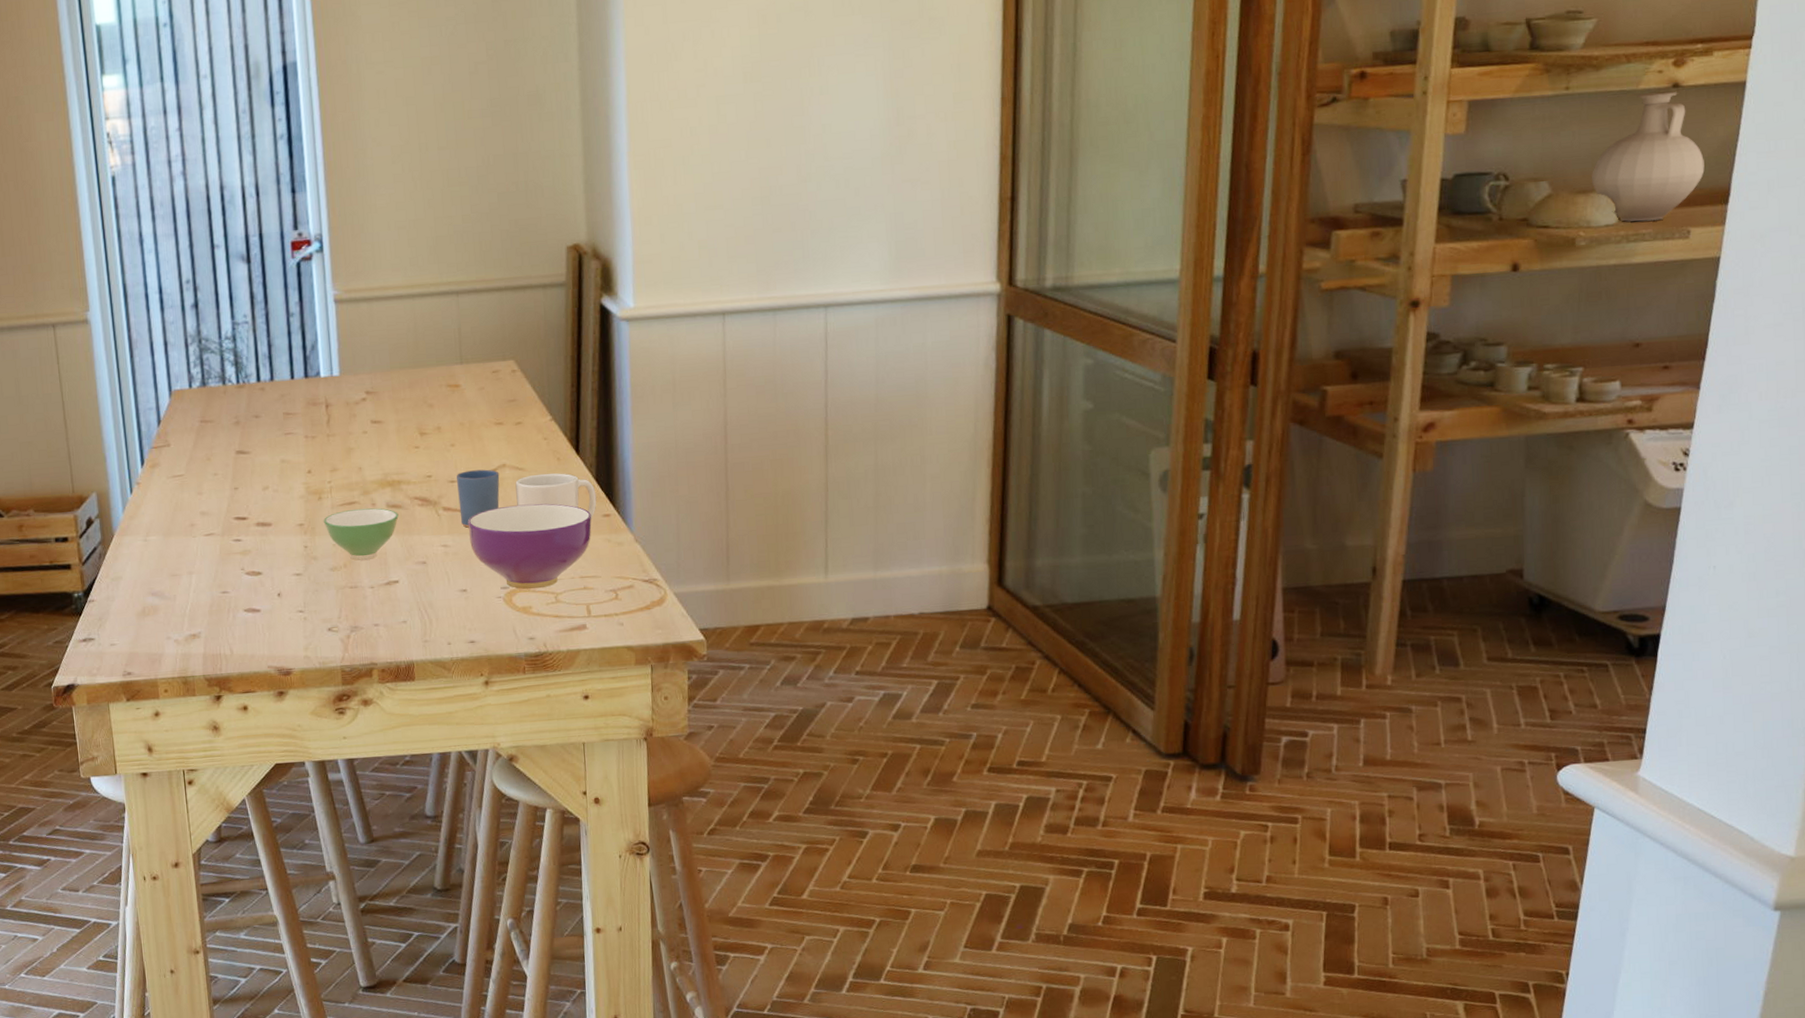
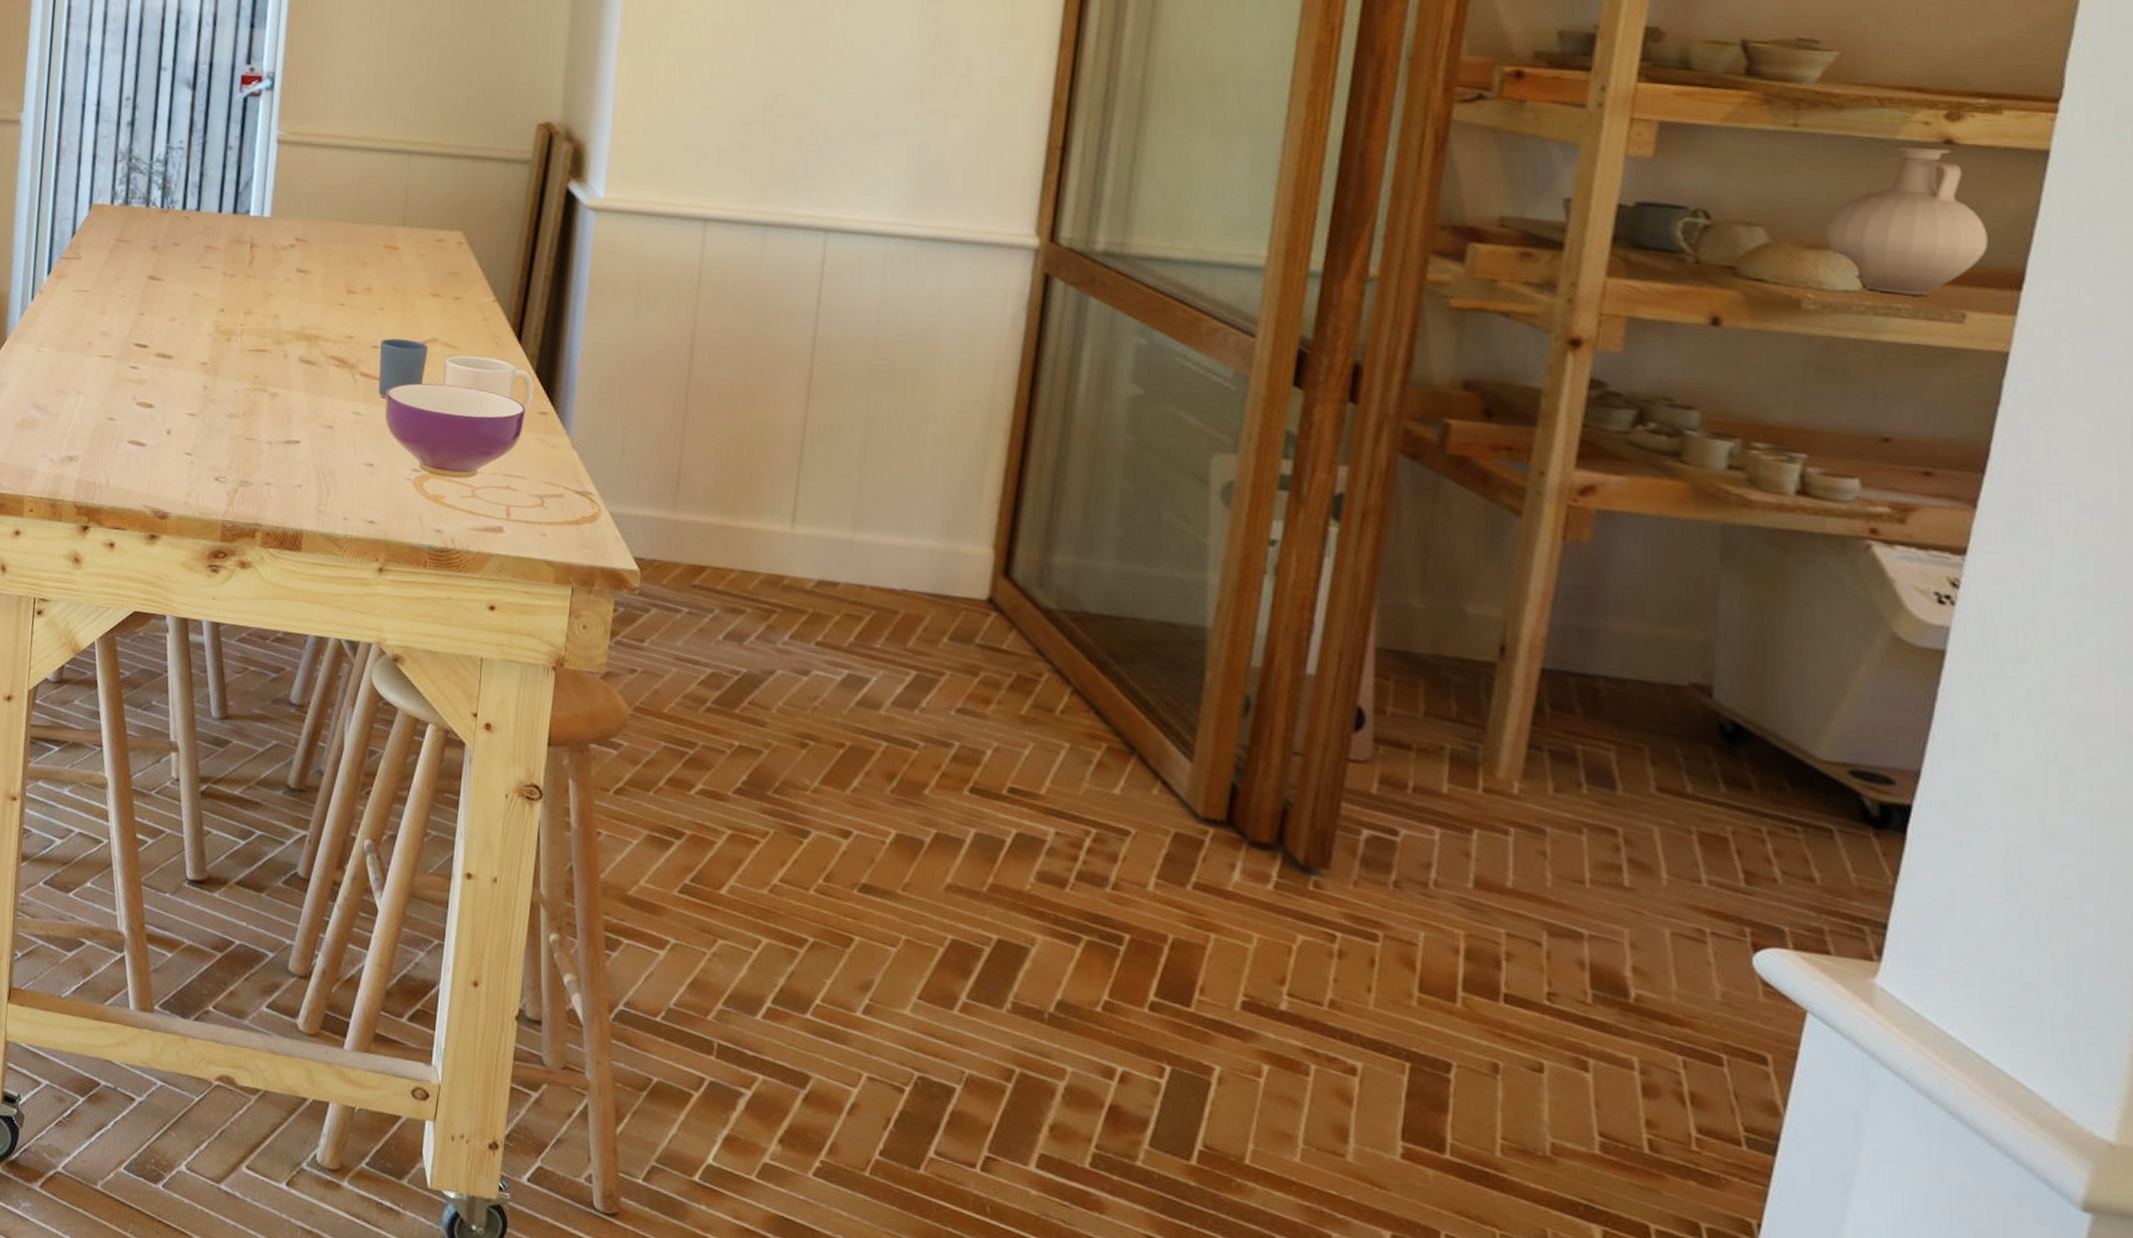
bowl: present [323,508,399,561] -> none [228,357,311,413]

